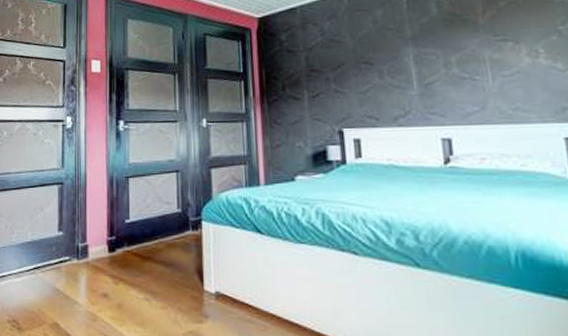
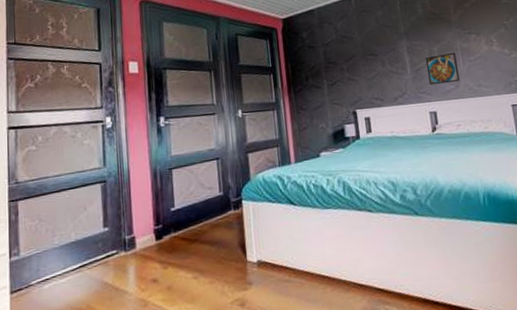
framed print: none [438,64,488,105] -> present [425,52,460,85]

